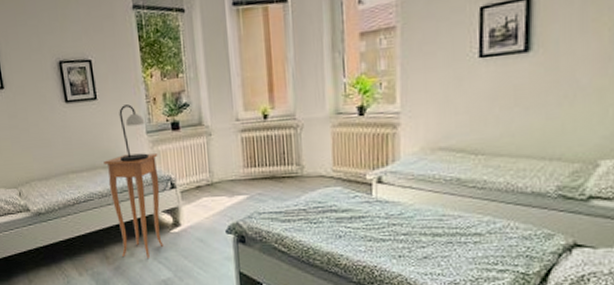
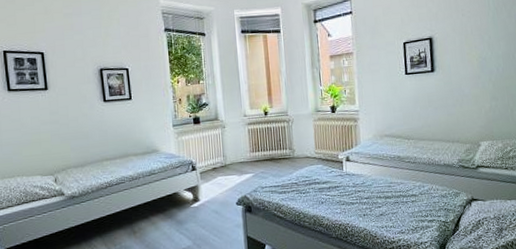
side table: present [103,153,164,258] -> none [135,142,185,230]
table lamp: present [119,104,148,162] -> none [150,104,174,150]

